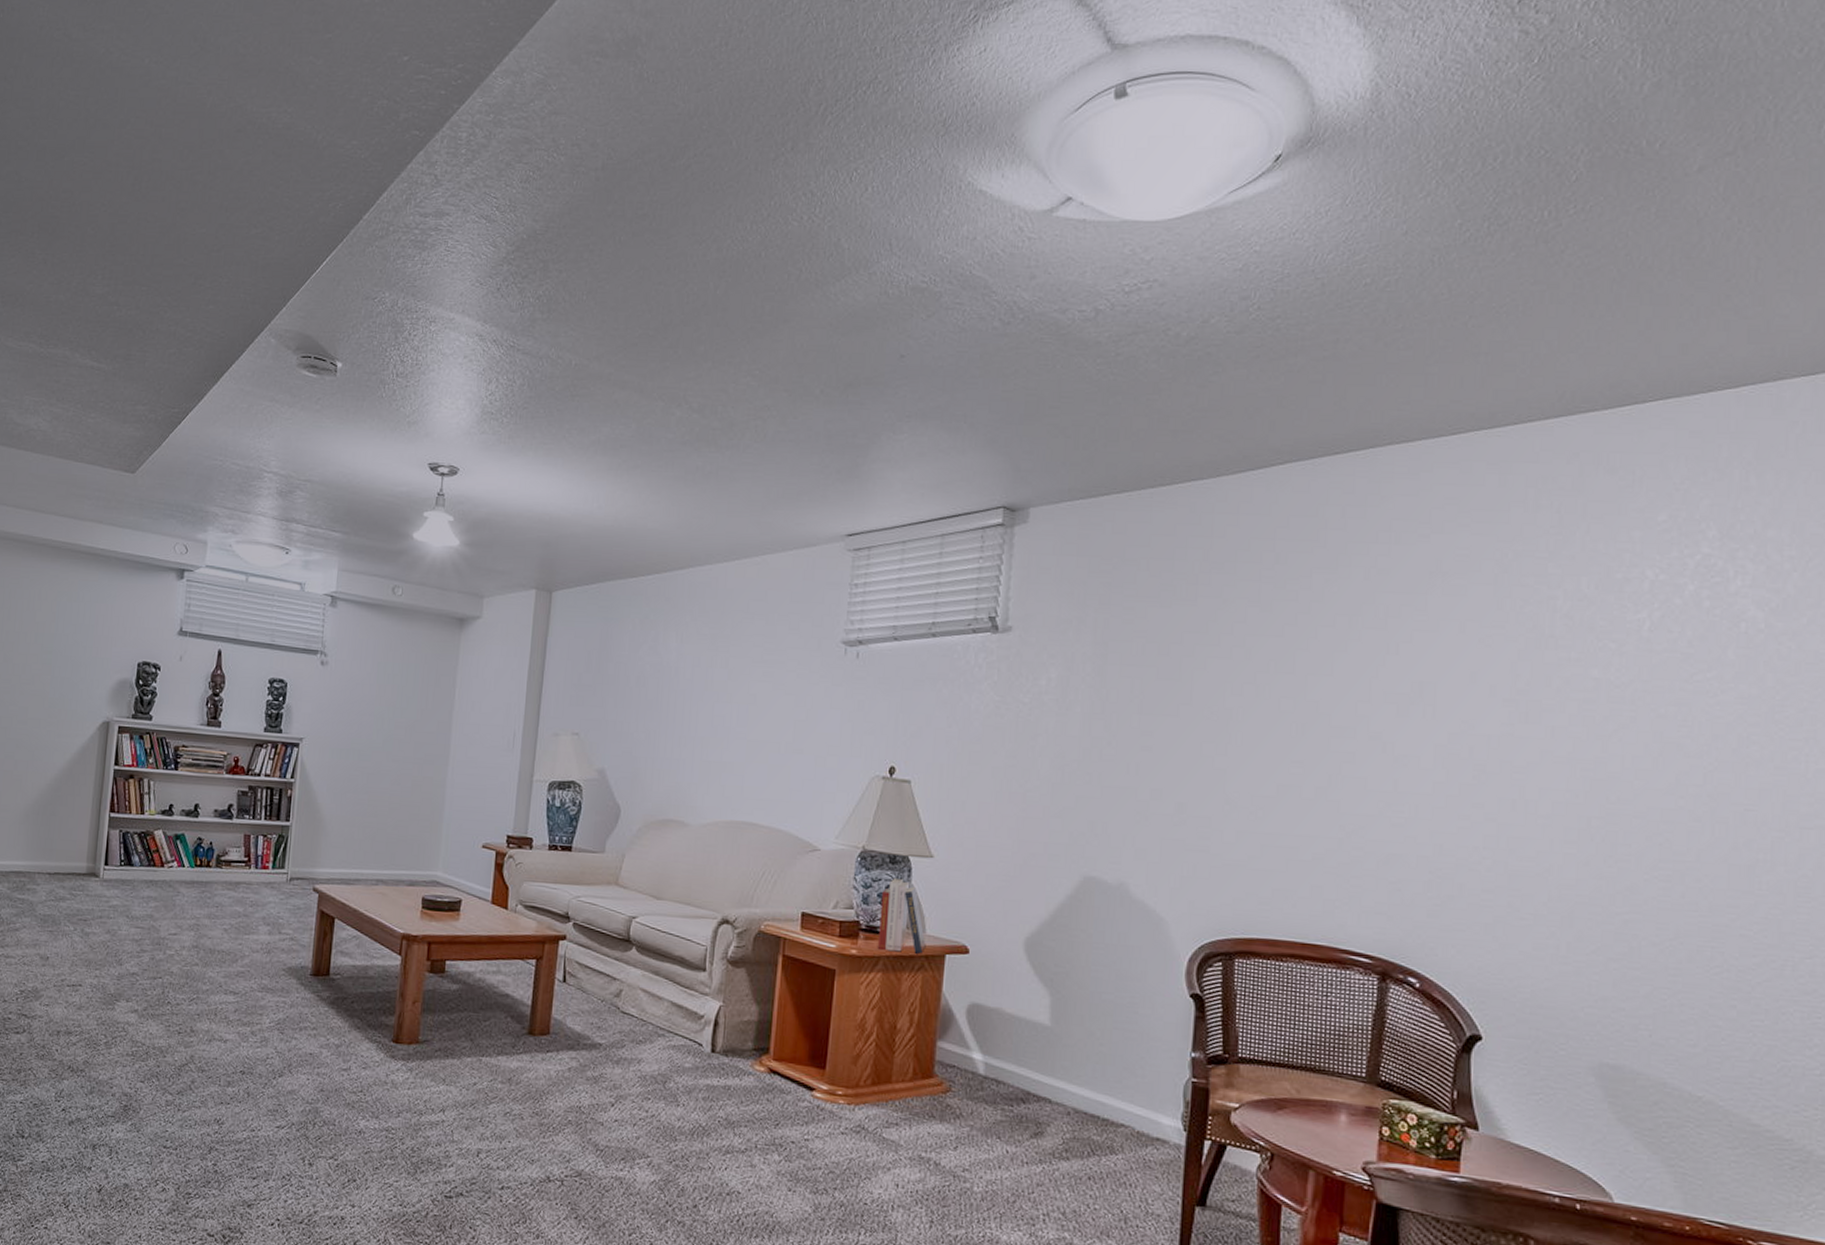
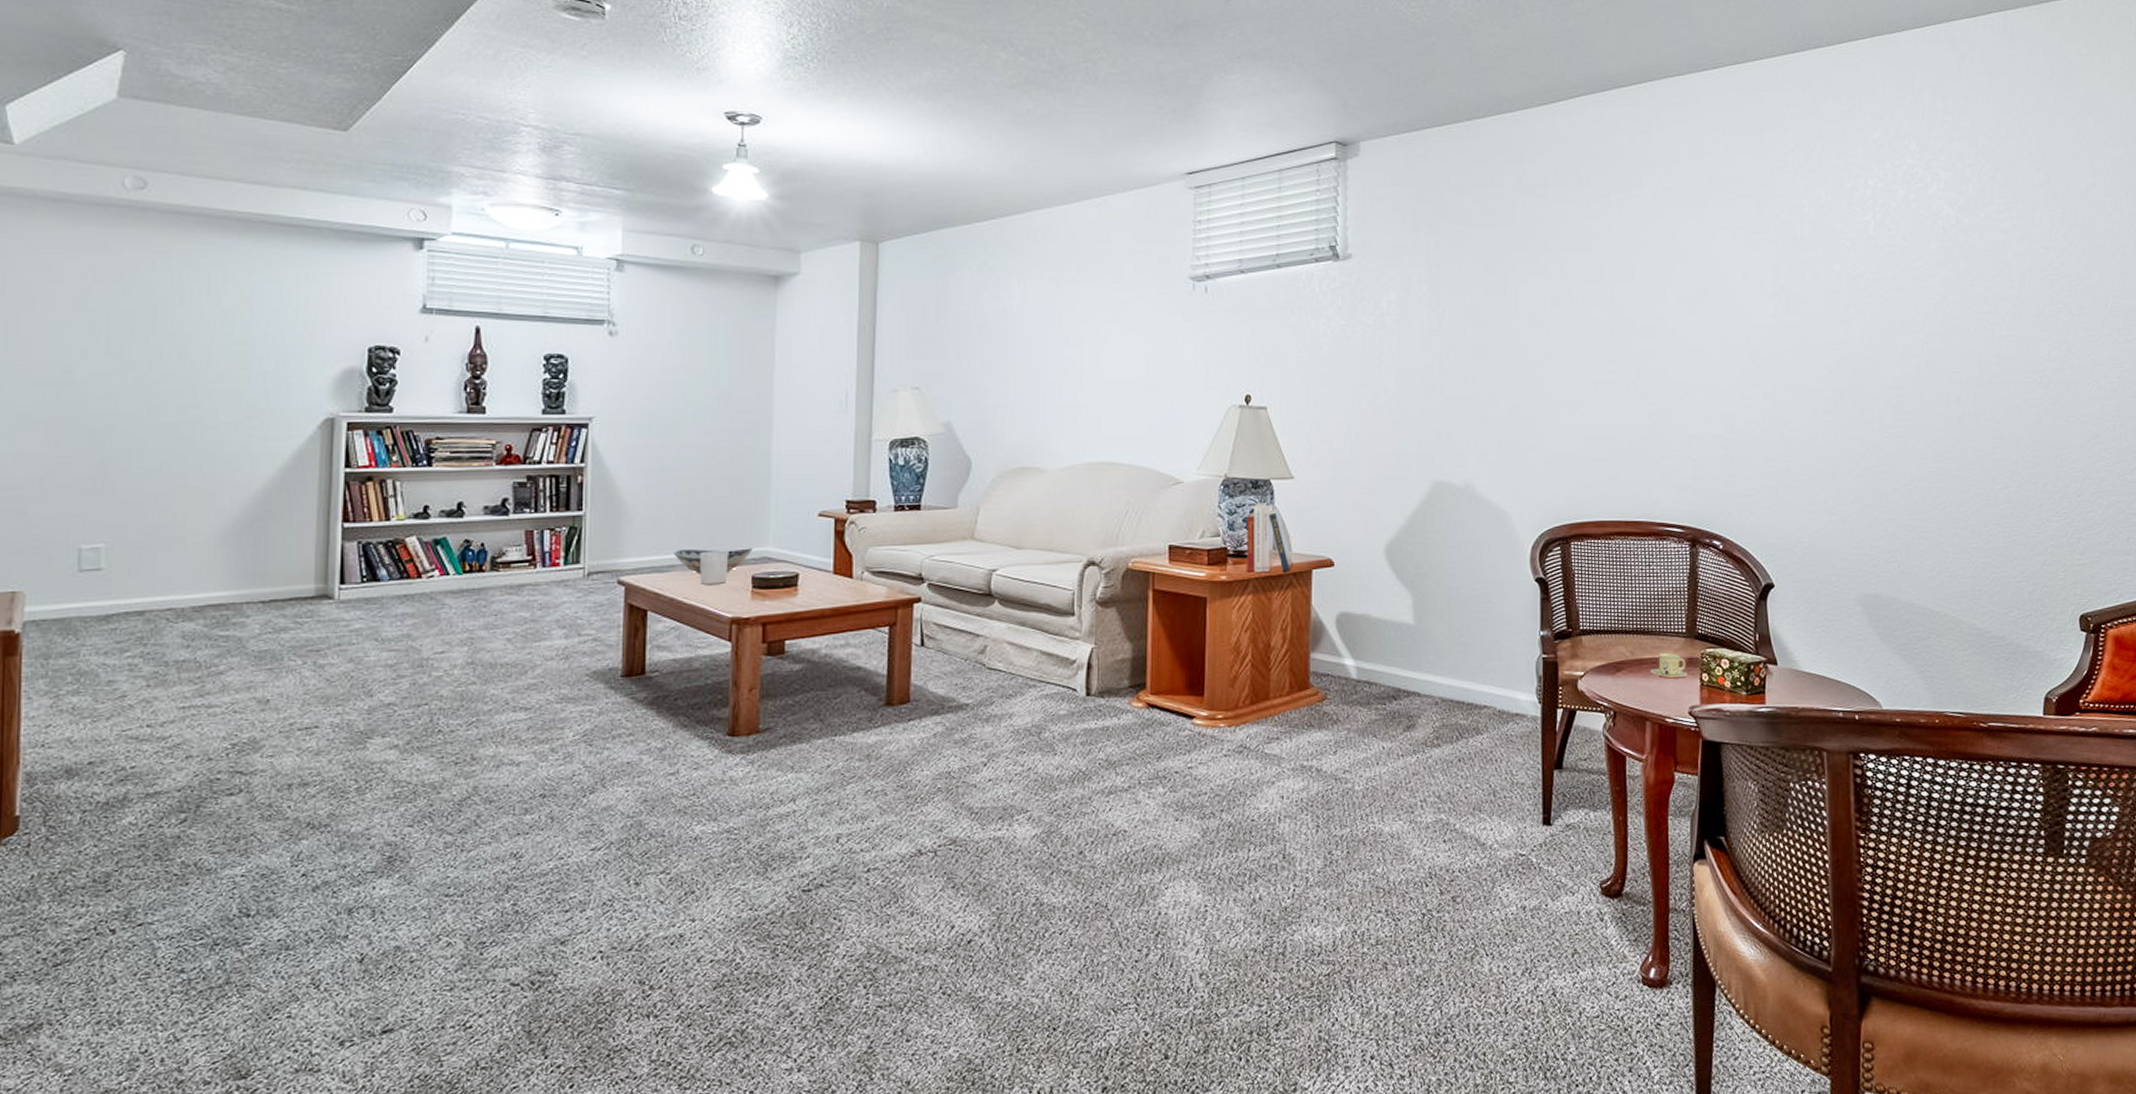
decorative bowl: none [360,866,425,892] -> present [674,548,753,574]
candle holder: none [379,869,405,901] -> present [699,550,729,584]
cup and saucer: none [1319,1096,1364,1128] -> present [1650,652,1688,679]

